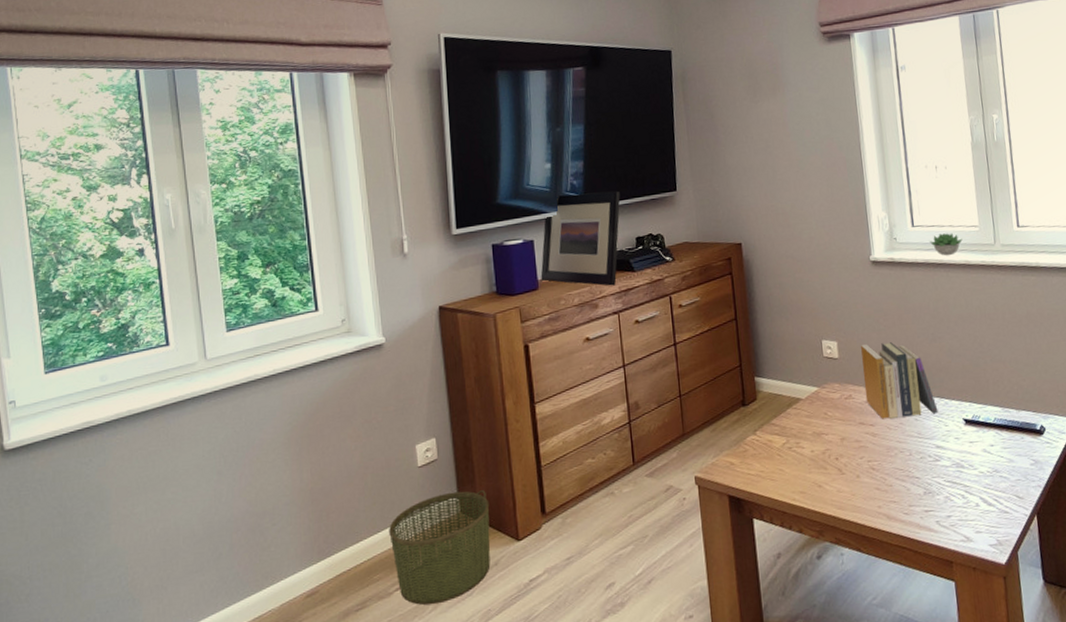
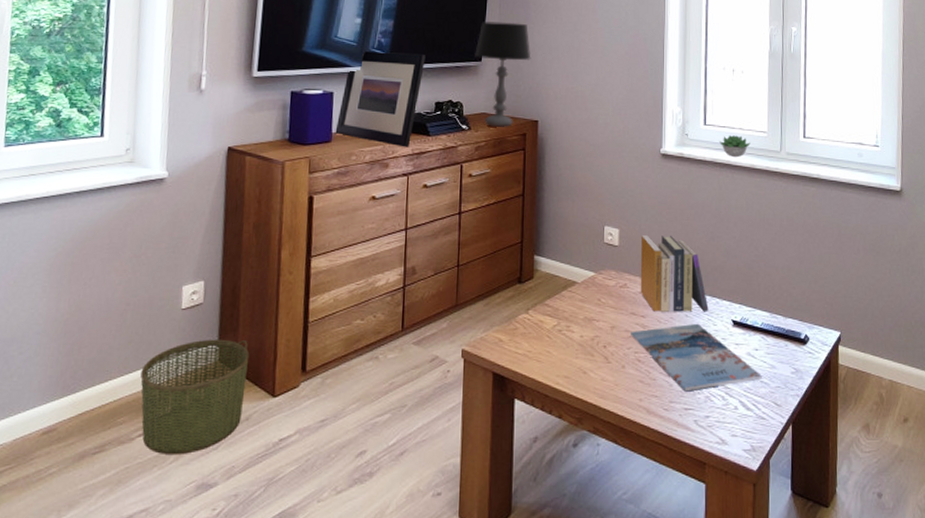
table lamp: none [668,147,726,255] -> present [474,21,531,127]
magazine: none [861,425,1001,494] -> present [631,323,762,392]

